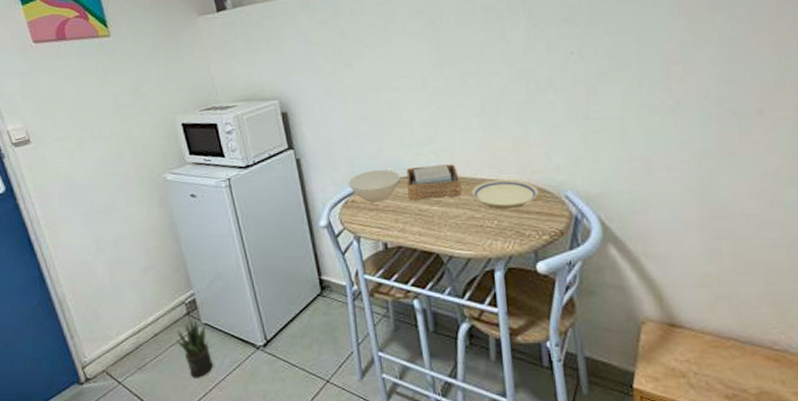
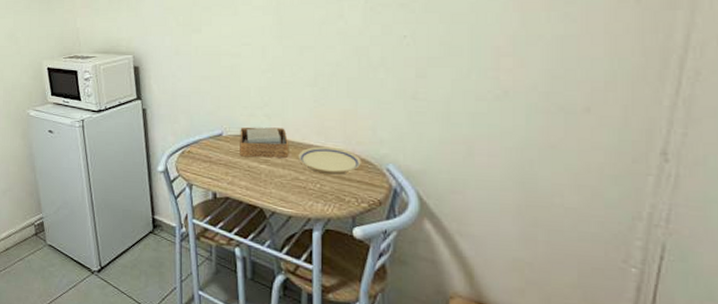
potted plant: present [175,319,213,378] -> none [23,239,52,292]
bowl: present [348,169,401,203] -> none [186,125,235,156]

